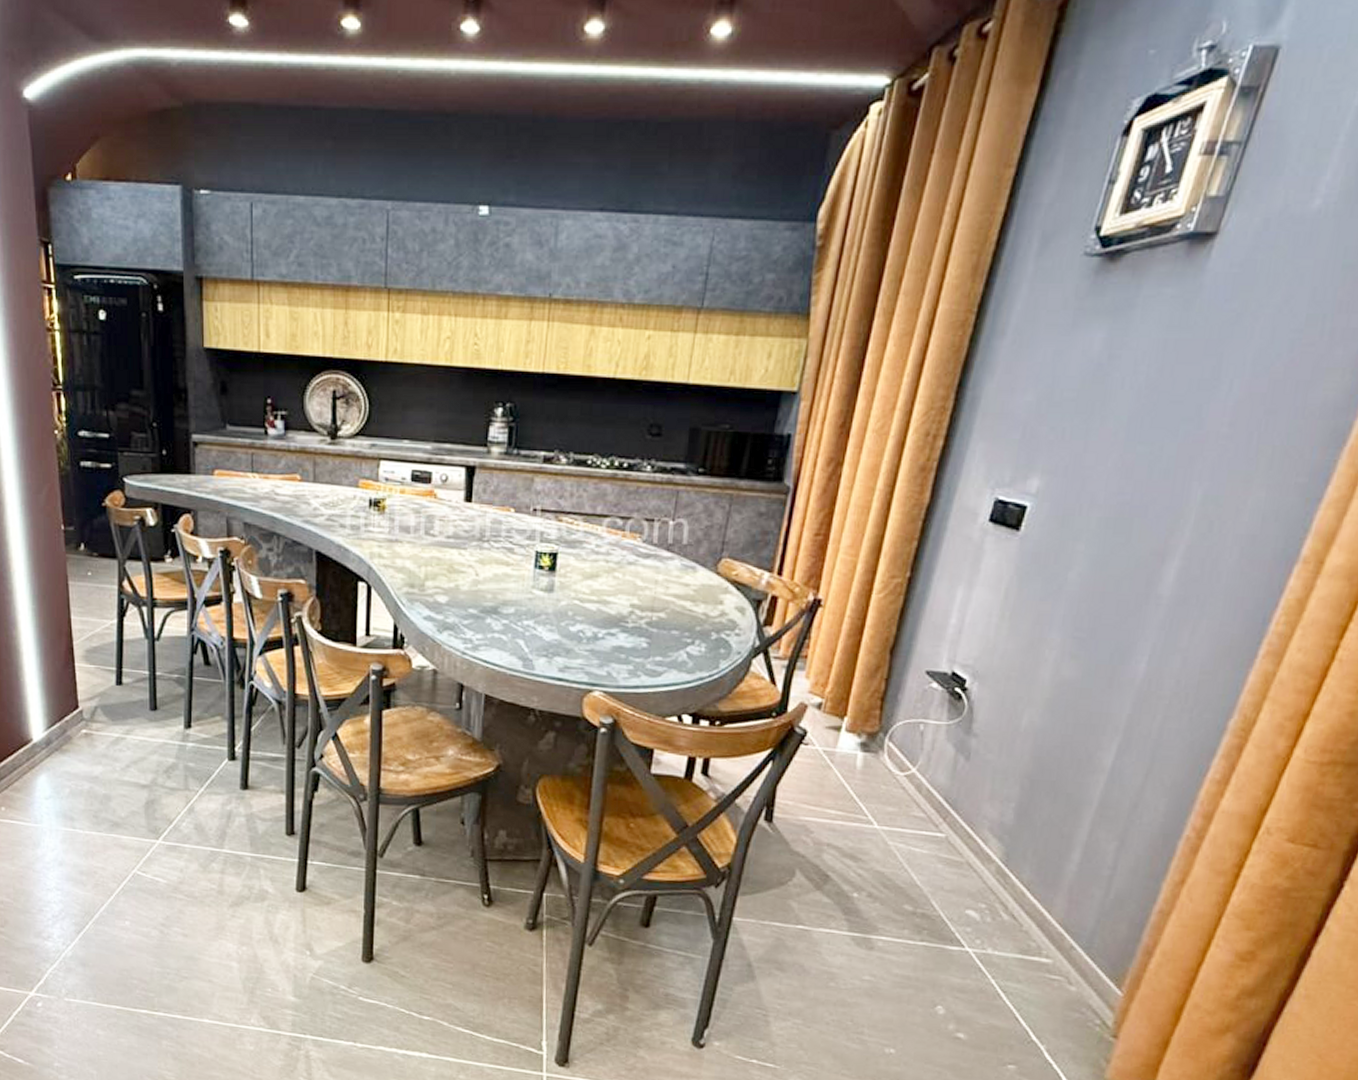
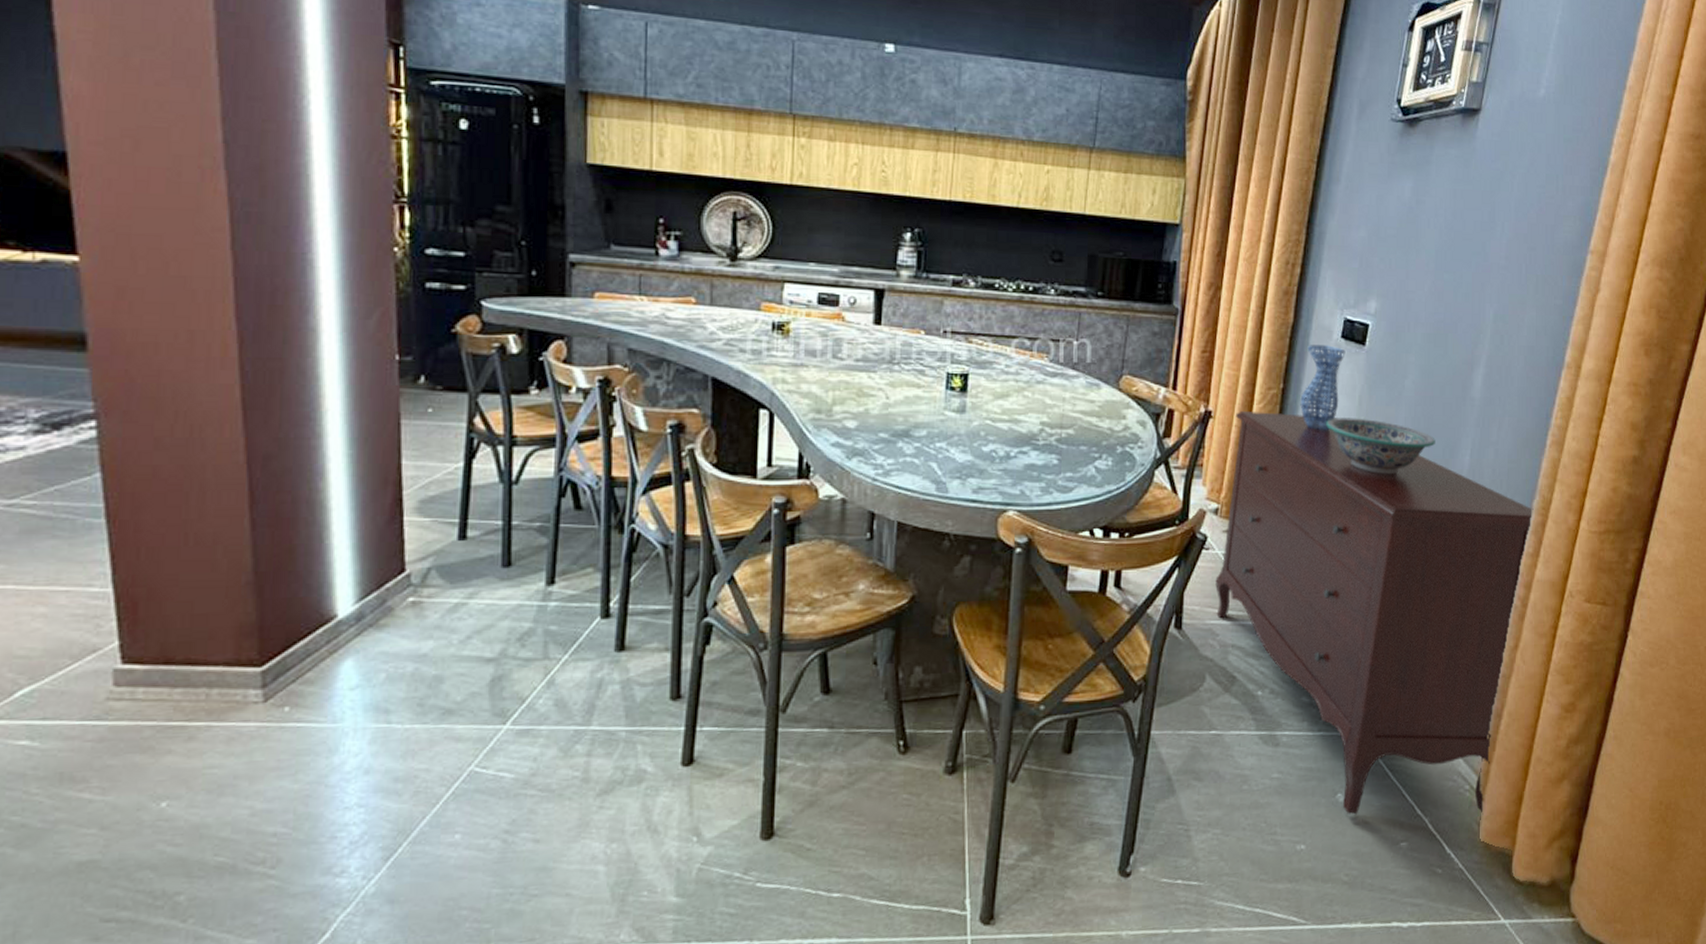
dresser: none [812,600,1229,1053] -> present [1215,410,1534,815]
vase: none [929,529,993,627] -> present [1300,345,1346,431]
decorative bowl: none [960,612,1102,680] -> present [1326,418,1435,475]

